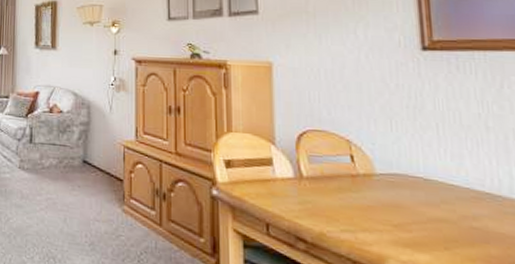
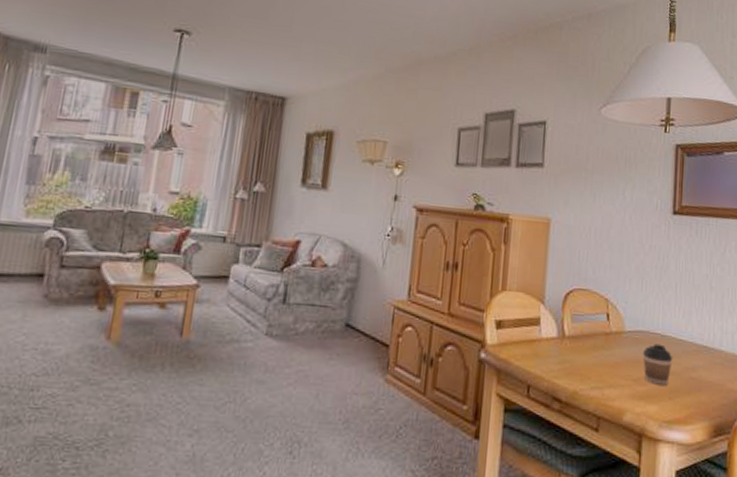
coffee cup: none [402,188,444,235] -> present [643,343,673,387]

